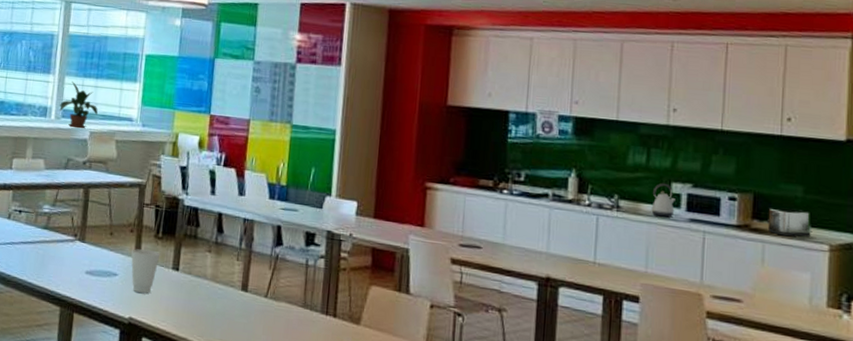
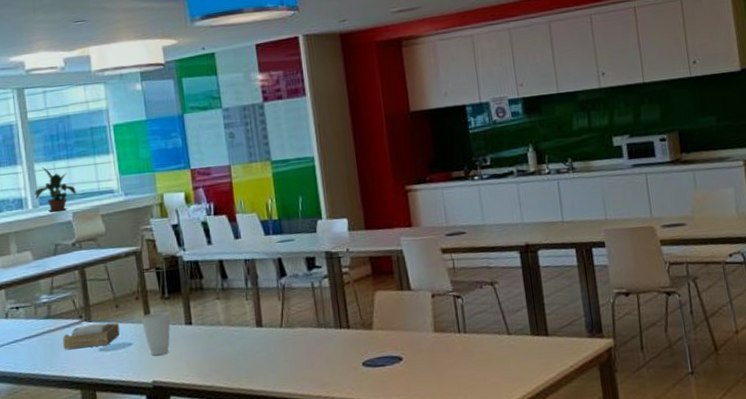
napkin holder: none [53,244,110,270] -> present [62,322,120,350]
kettle: present [651,182,675,218] -> none [598,139,619,169]
toaster: present [766,207,812,237] -> none [692,135,728,162]

